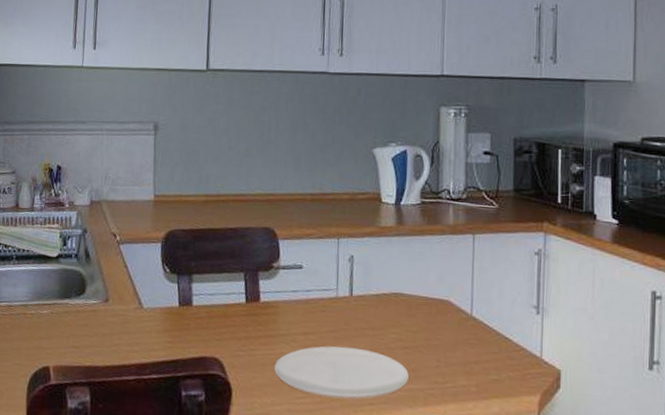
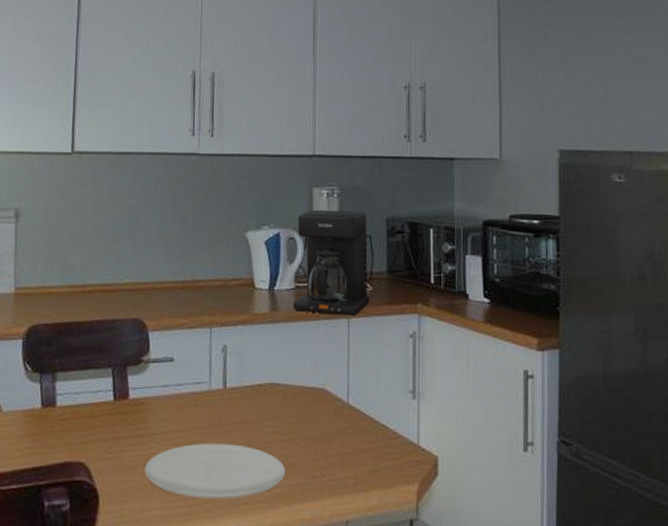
coffee maker: none [418,128,495,232] -> present [293,209,370,316]

